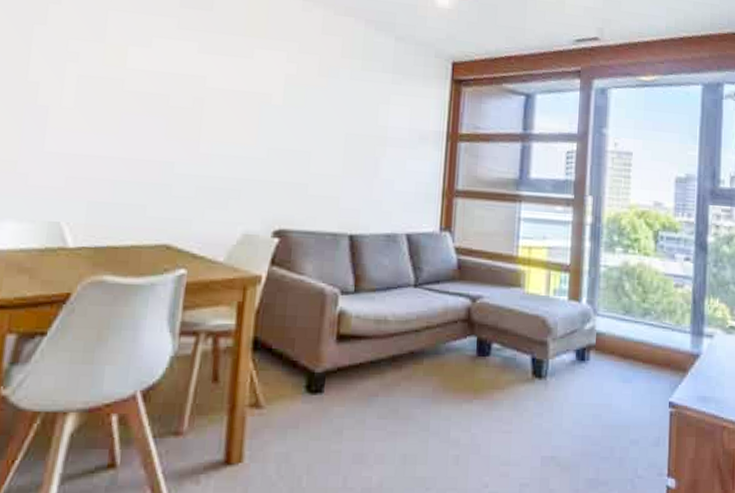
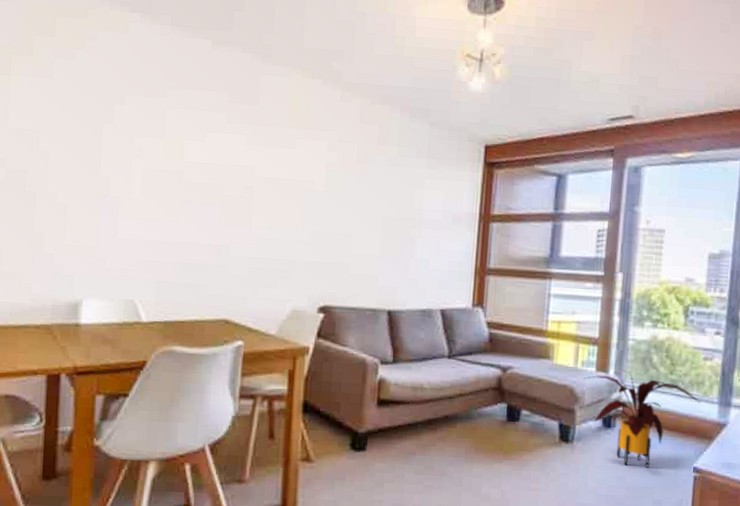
house plant: none [555,298,673,404] -> present [583,370,700,468]

